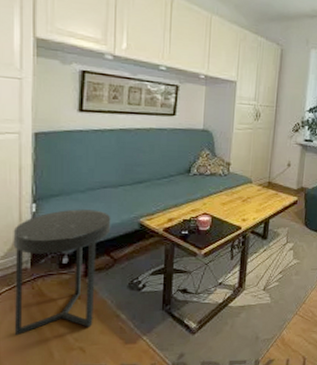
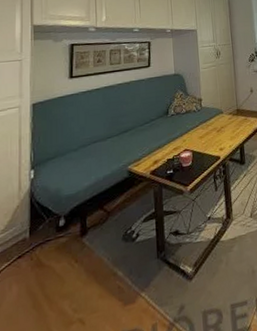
side table: present [13,209,111,336] -> none [13,165,103,319]

